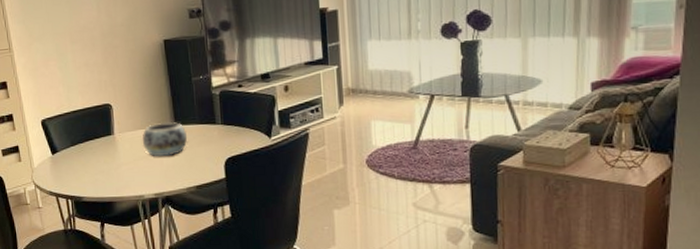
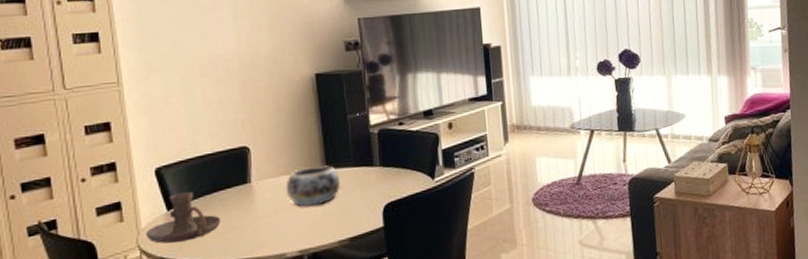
candle holder: none [38,140,93,181] -> present [146,192,221,244]

